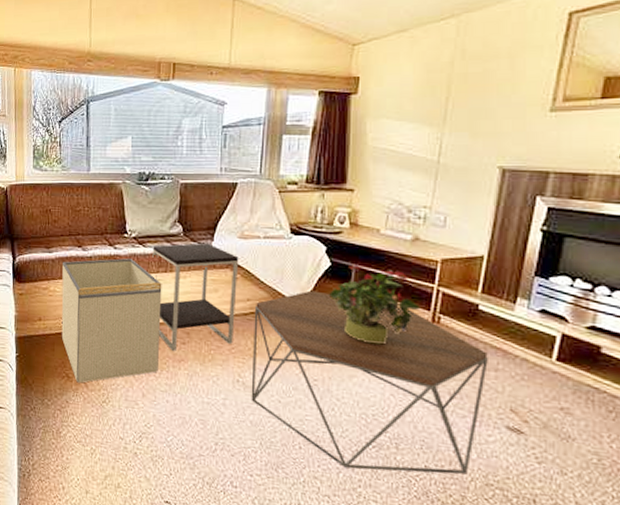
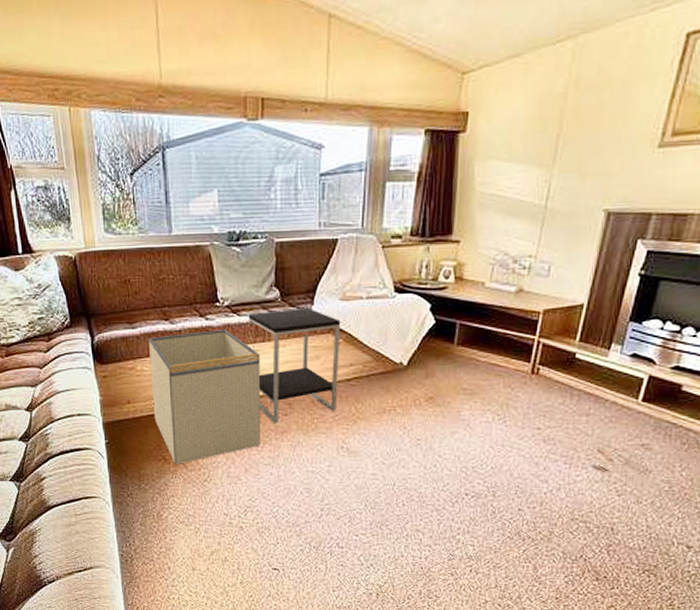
coffee table: present [251,290,488,475] -> none [355,351,581,519]
potted plant: present [329,264,420,345] -> none [433,320,521,400]

